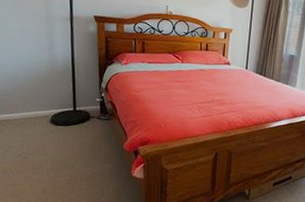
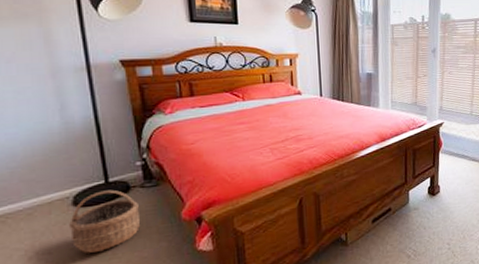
wicker basket: none [46,116,95,161] -> present [69,190,140,253]

